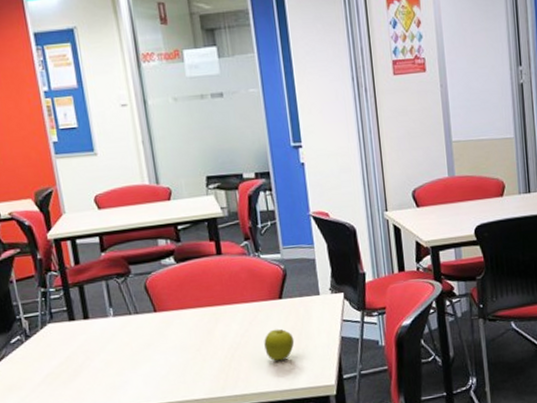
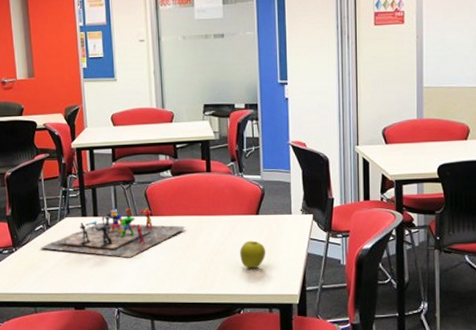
board game: none [20,303,198,365] -> present [40,207,186,258]

